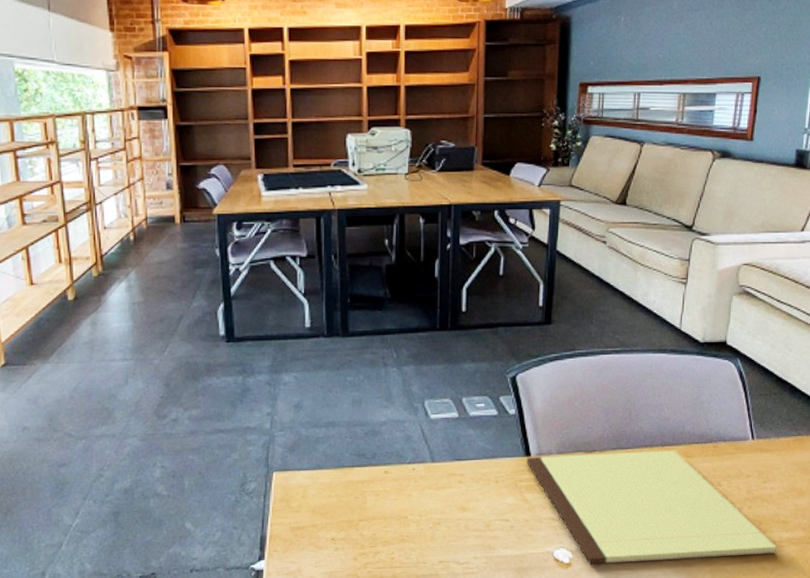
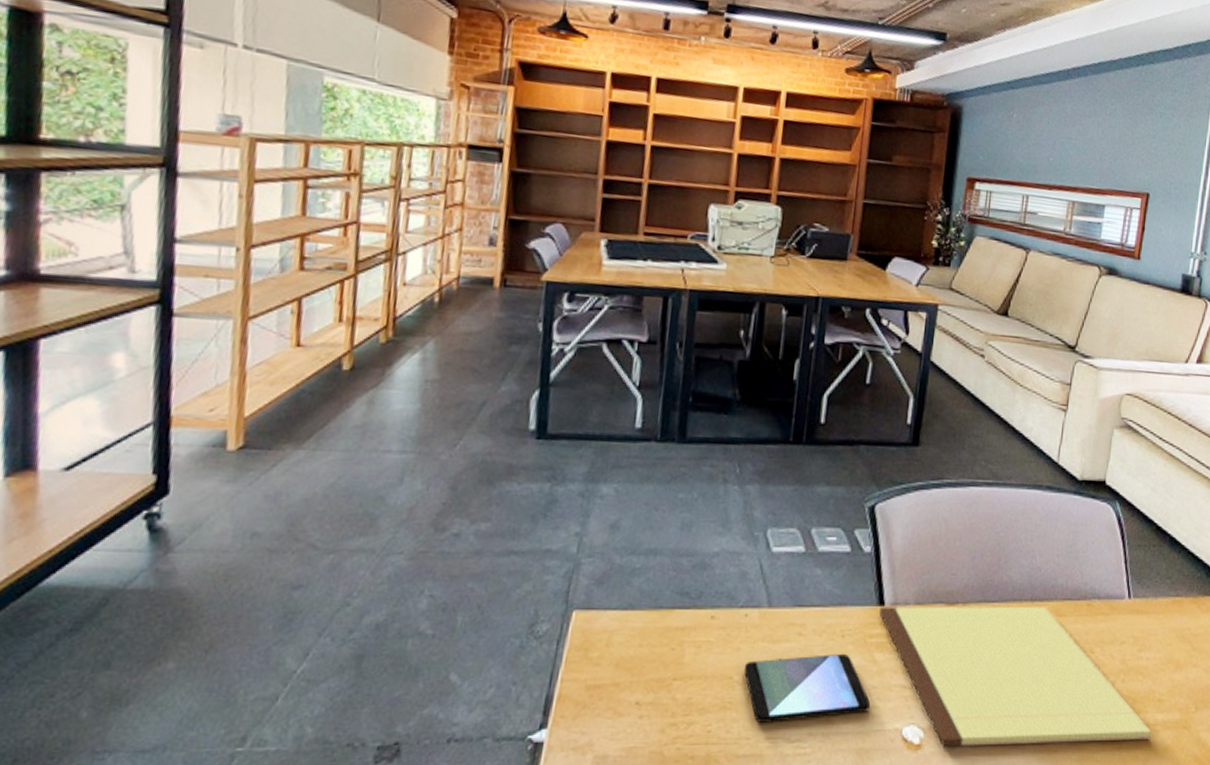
smartphone: none [416,495,524,550] -> present [743,653,870,723]

